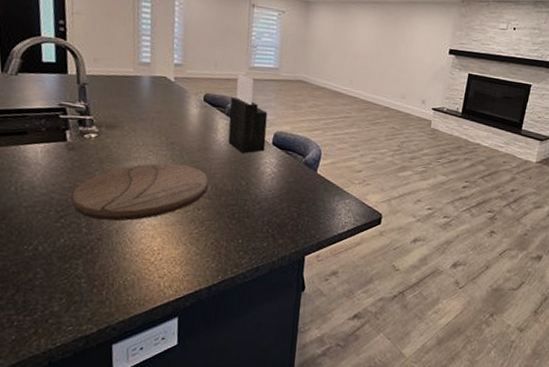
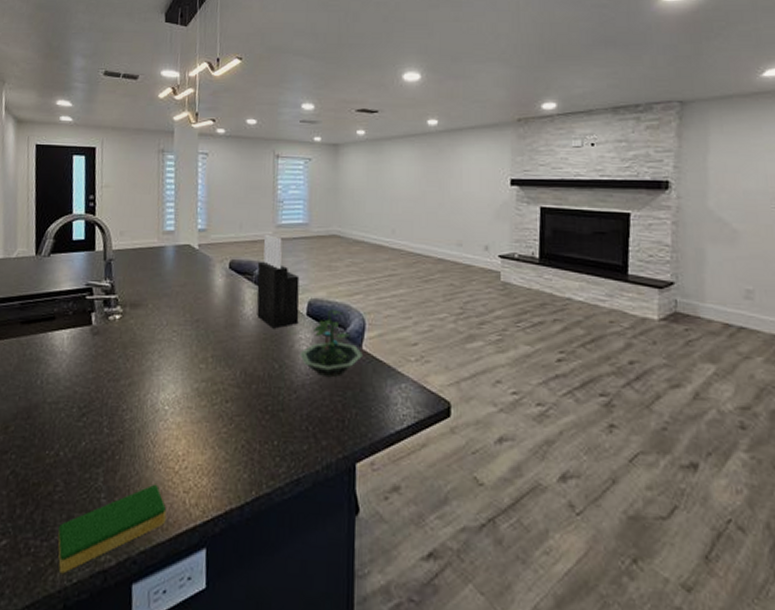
dish sponge: none [40,271,143,340] -> present [57,484,167,574]
cutting board: present [72,163,208,221] -> none [94,345,237,419]
terrarium: none [264,140,318,194] -> present [300,309,364,378]

